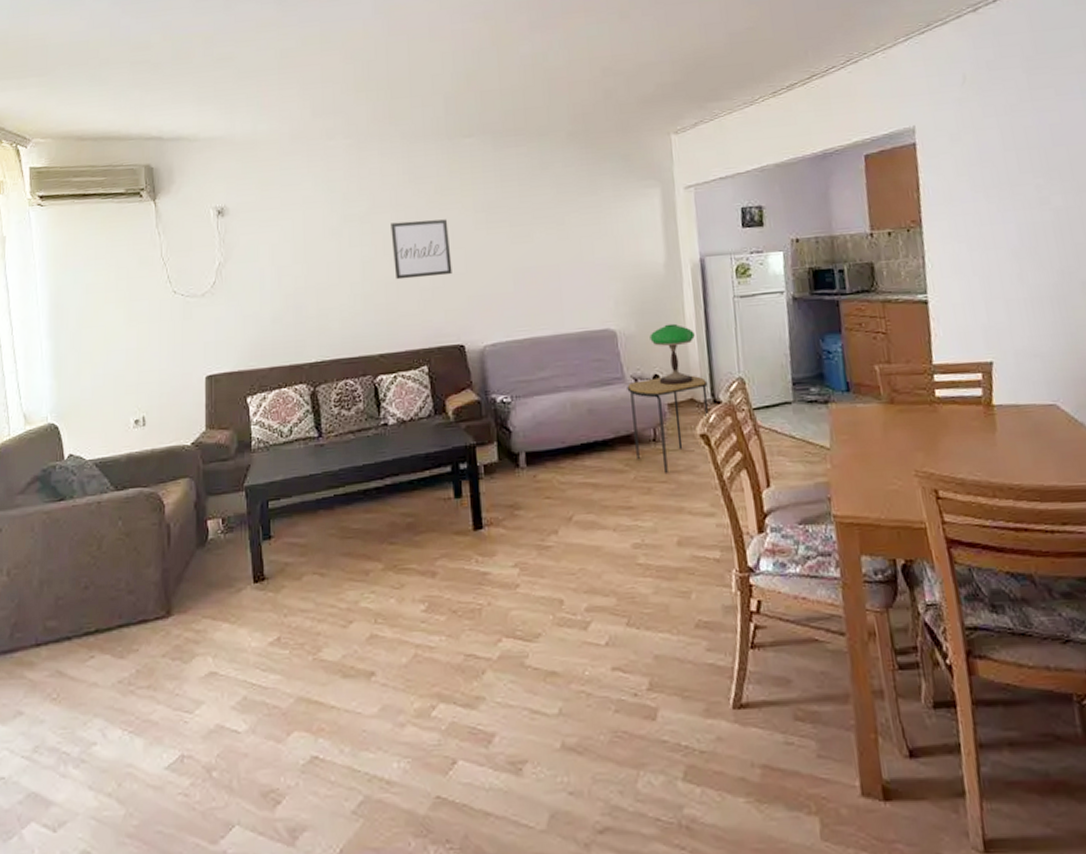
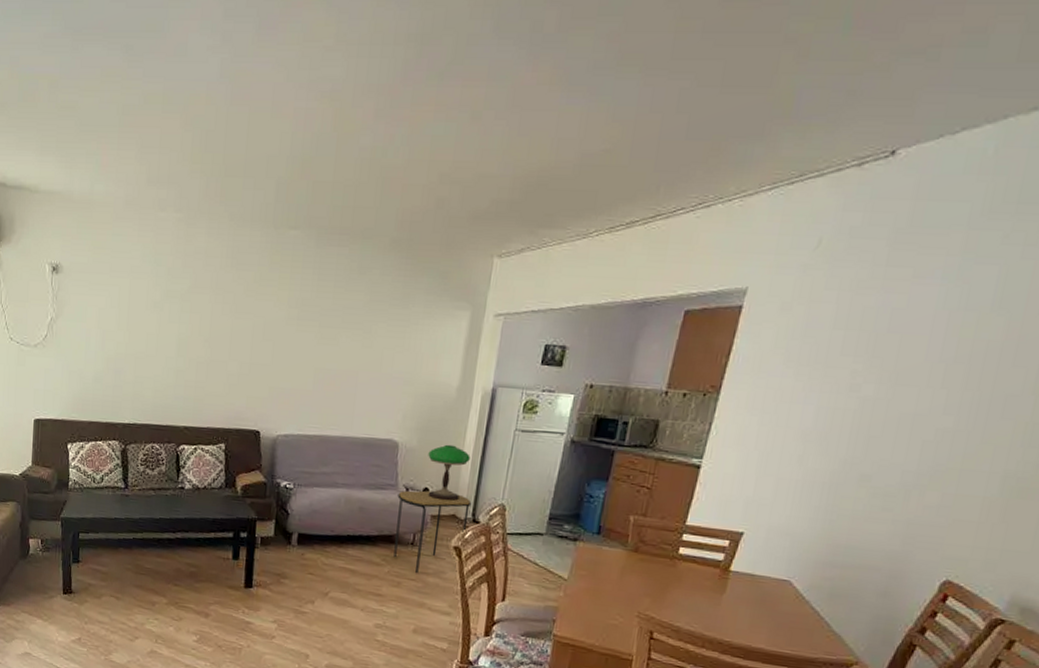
wall art: present [391,219,452,280] -> none [206,305,262,364]

